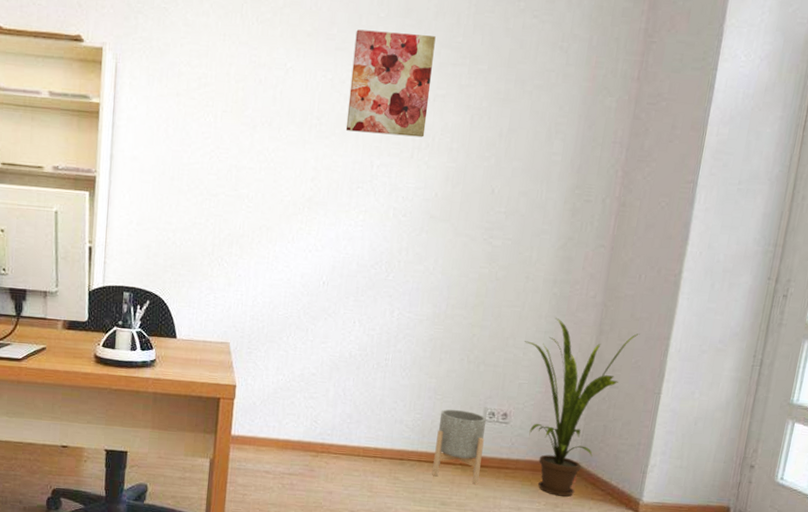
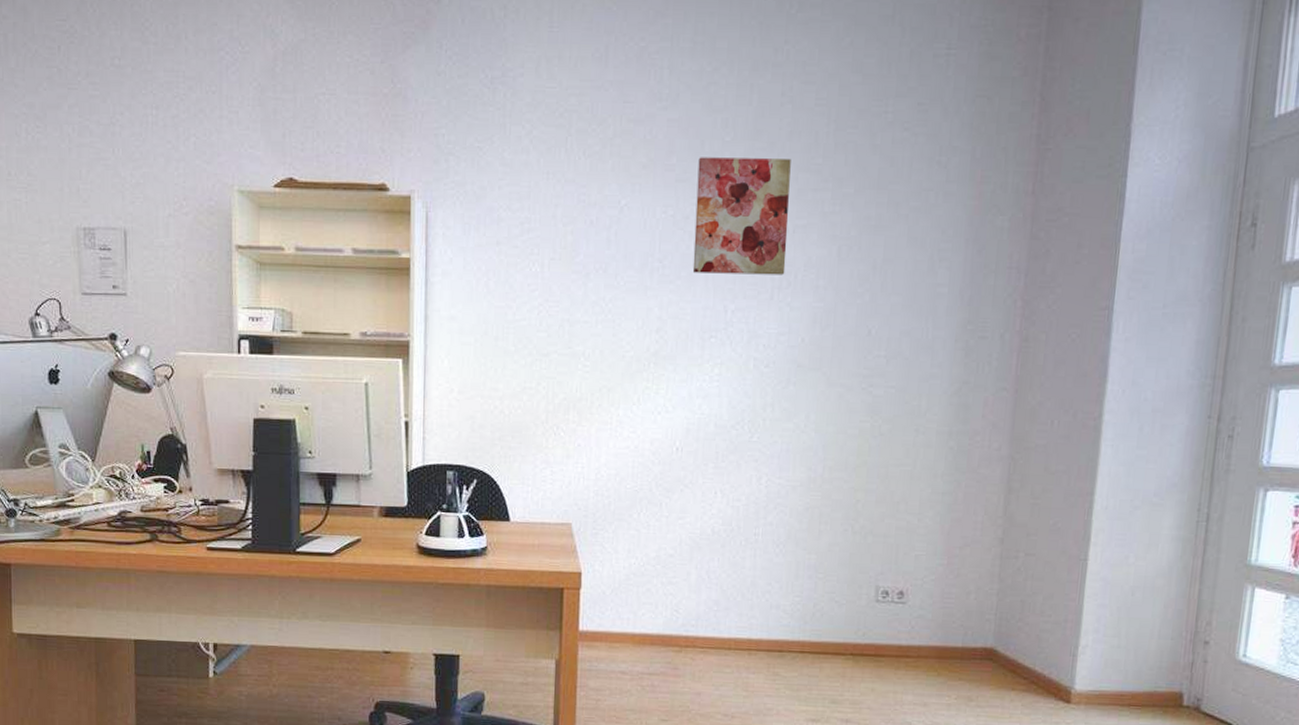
planter: present [432,409,486,485] -> none [818,589,879,677]
house plant: present [525,317,640,497] -> none [919,475,1057,688]

